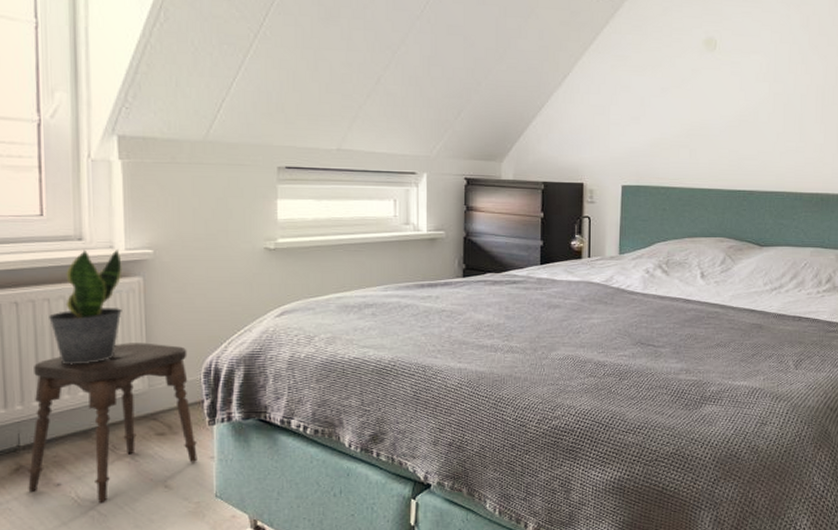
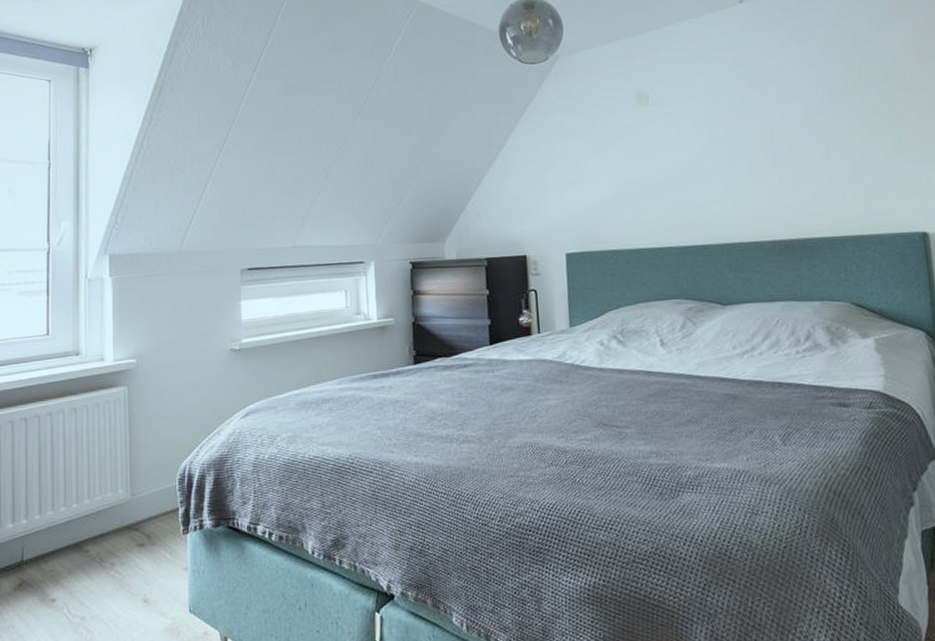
stool: present [27,343,197,502] -> none [28,451,173,619]
potted plant: present [49,249,123,365] -> none [51,362,111,477]

